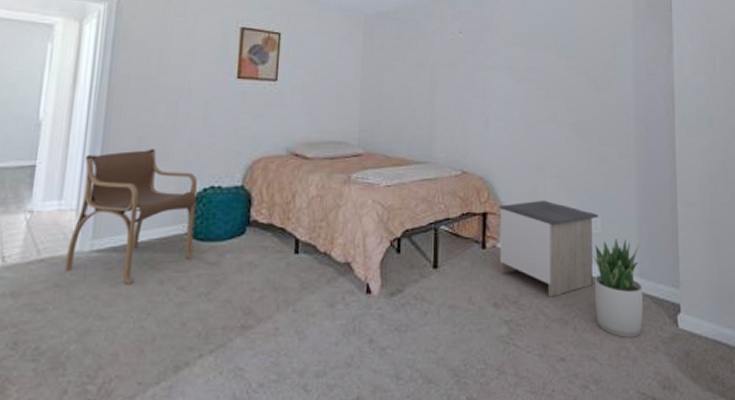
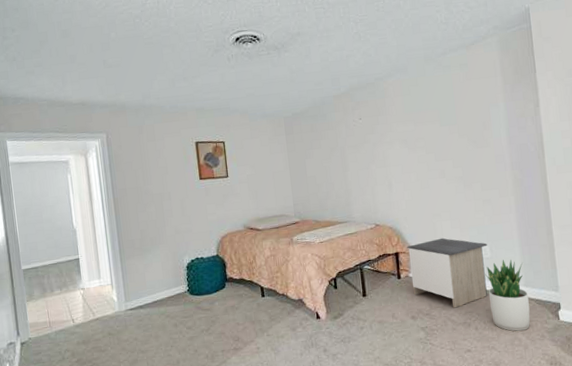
armchair: present [64,148,198,284] -> none [109,237,193,329]

